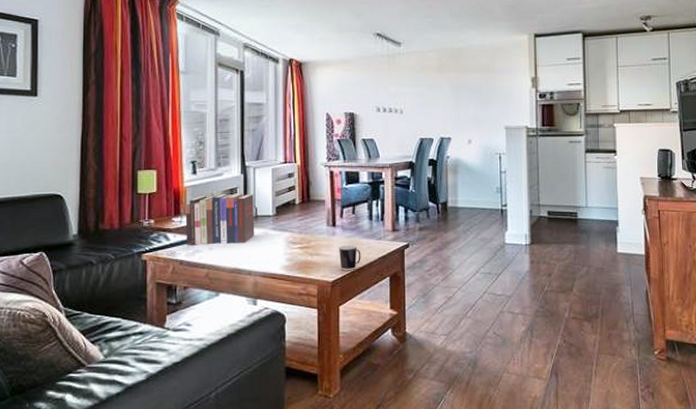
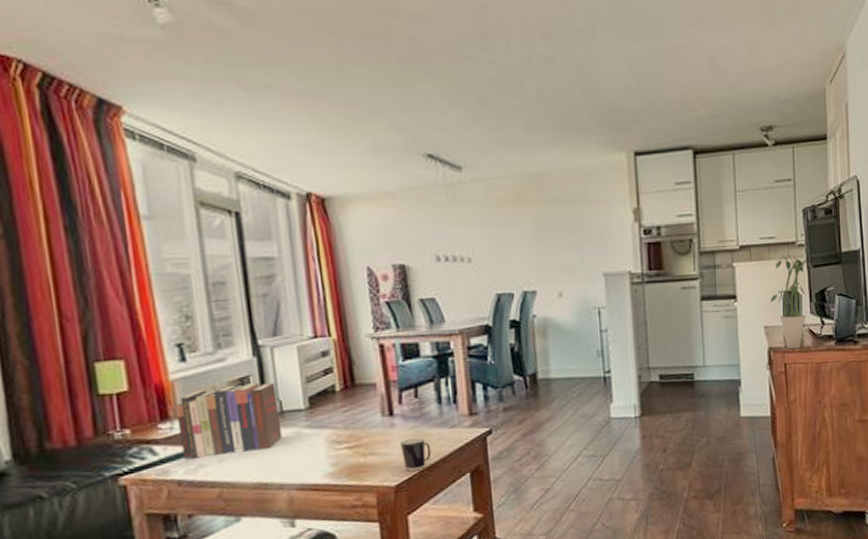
potted plant: none [646,119,687,199] -> present [770,254,815,350]

